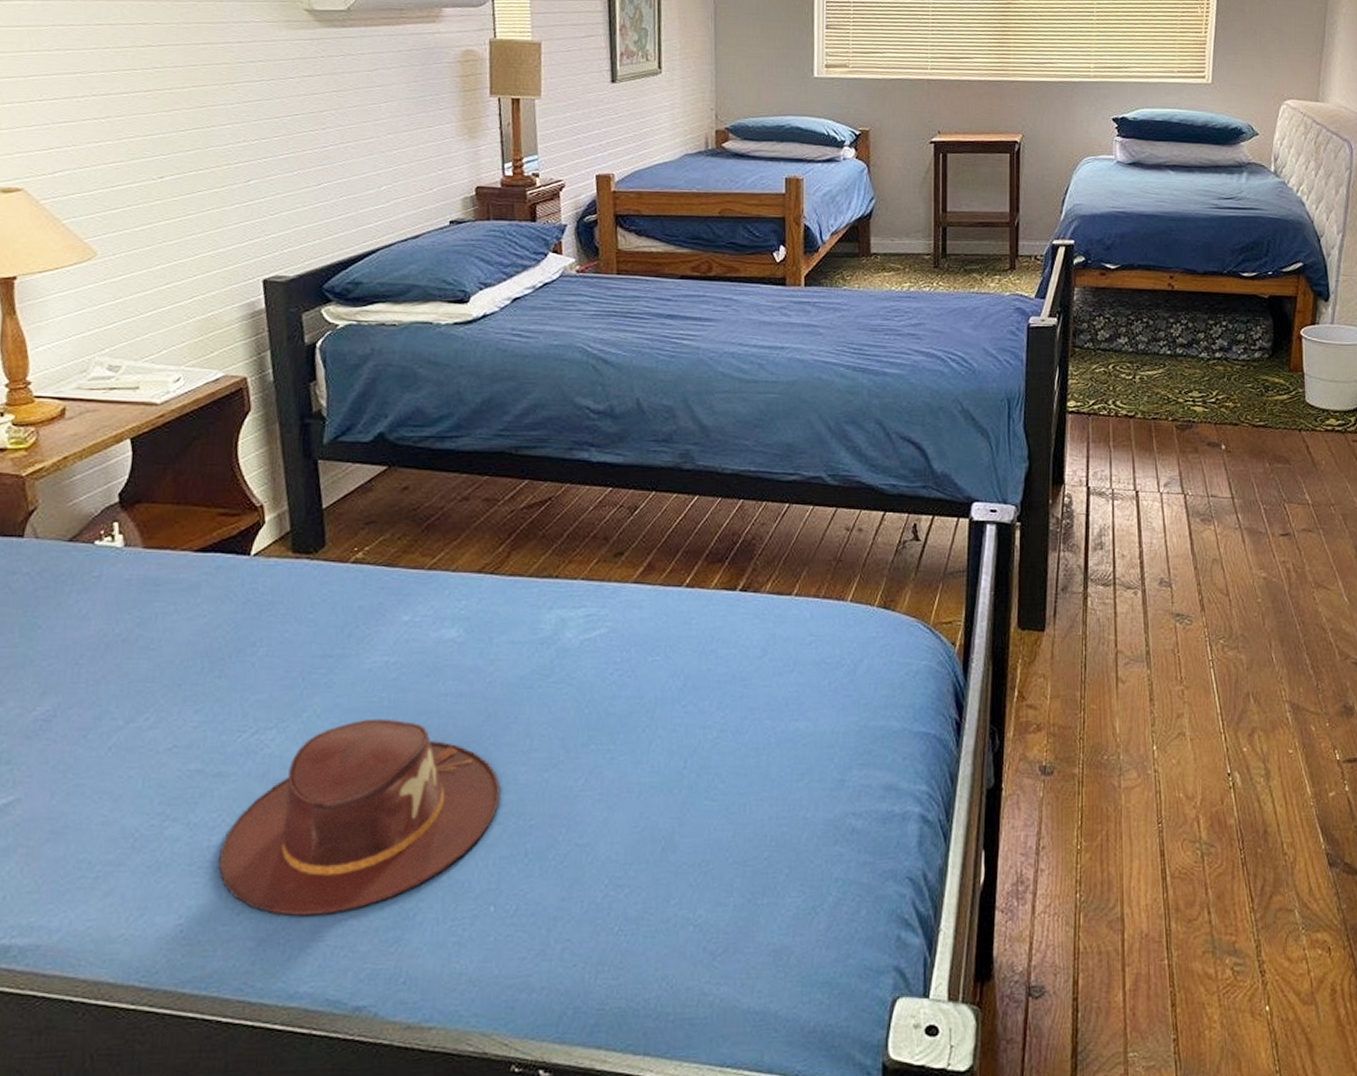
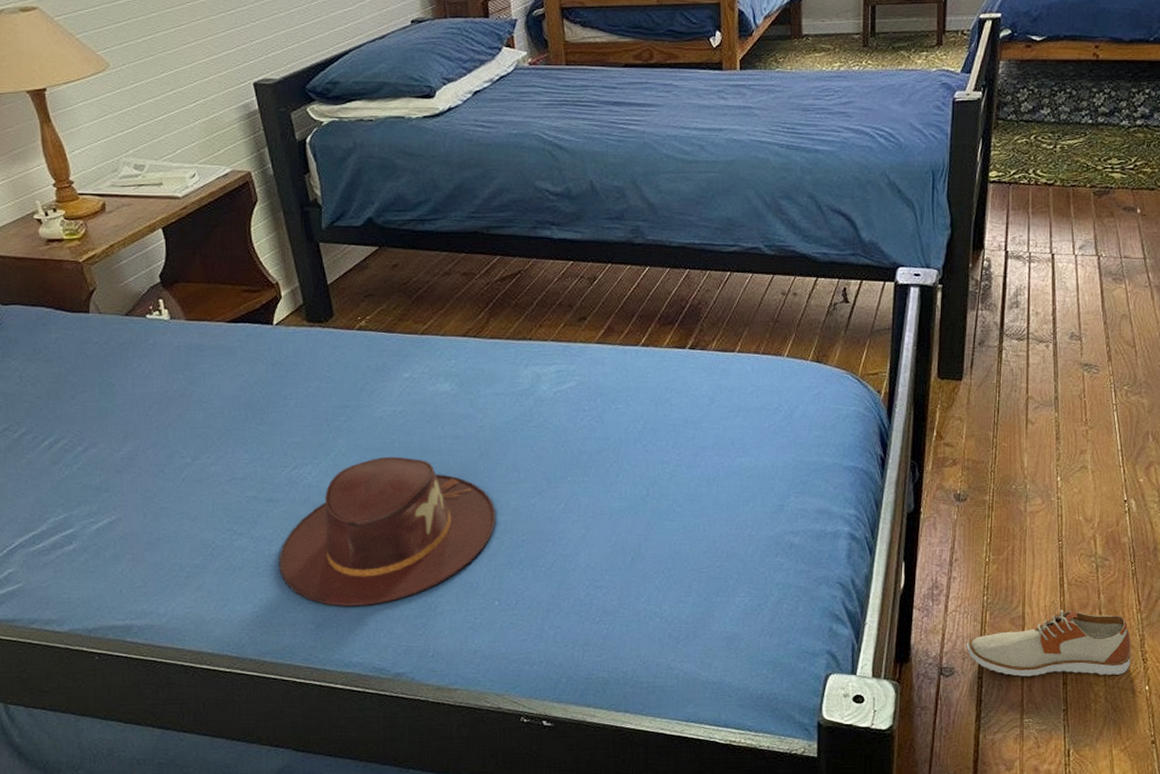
shoe: none [1057,909,1247,997] -> present [966,609,1131,677]

